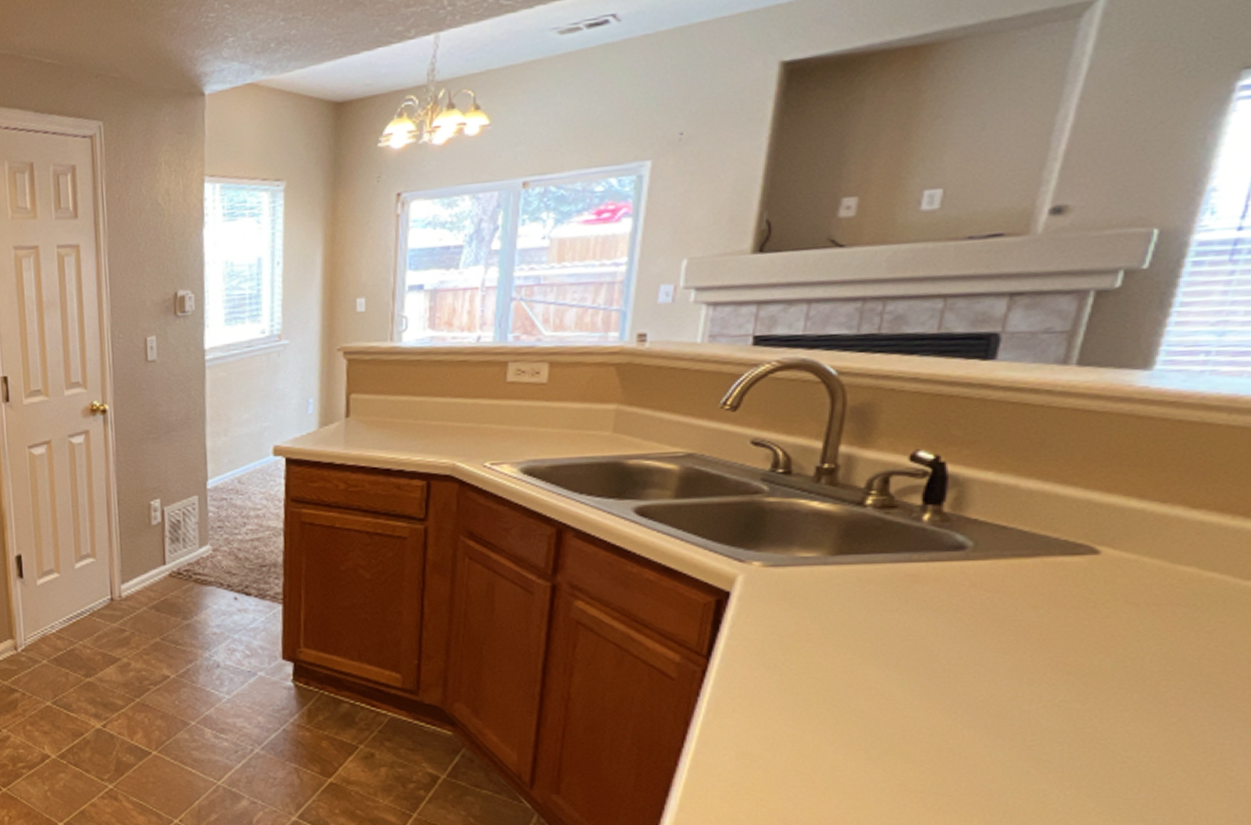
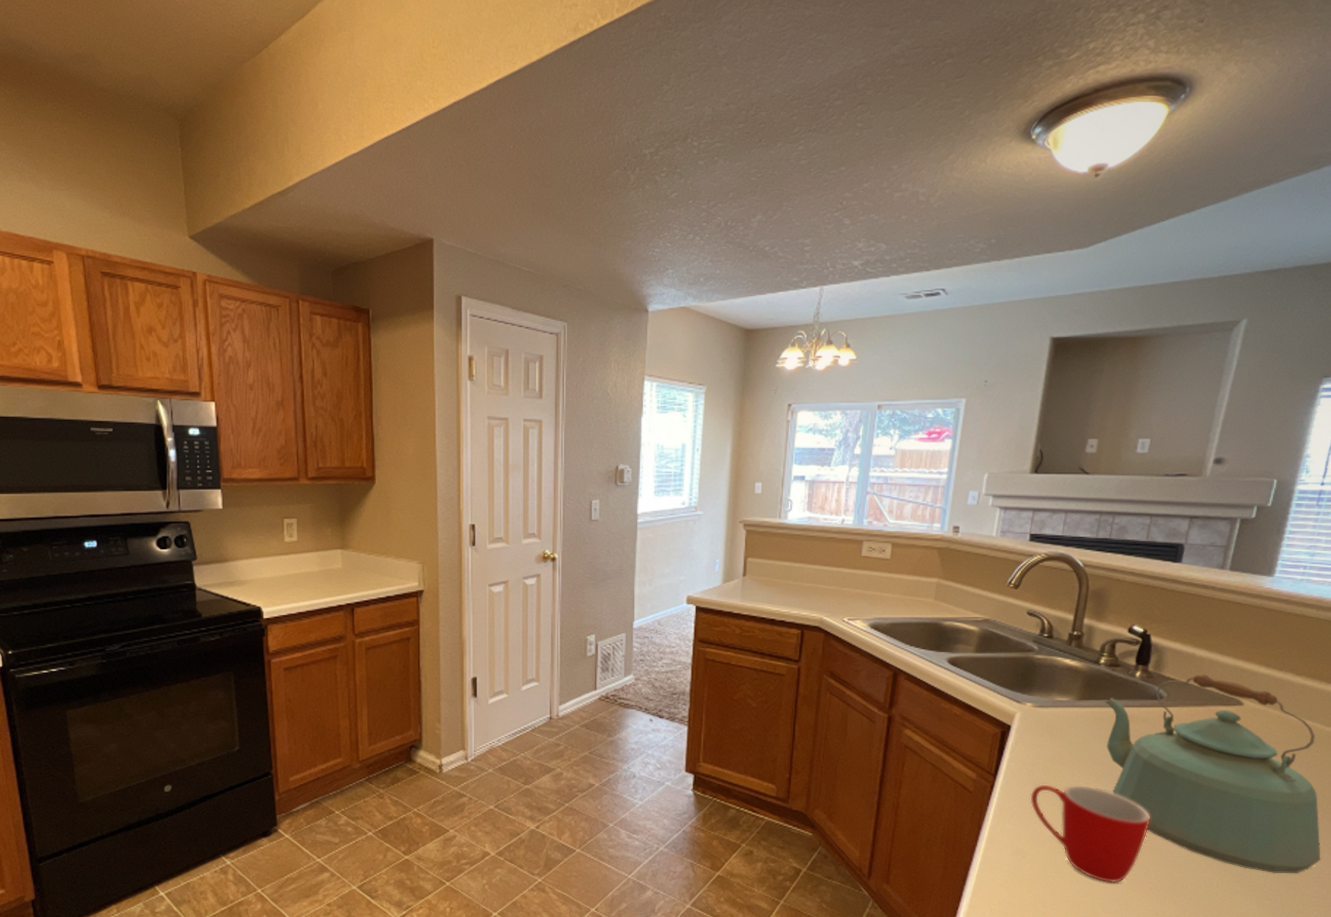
mug: none [761,667,947,797] -> present [1030,784,1150,884]
kettle: none [872,512,1233,786] -> present [1104,673,1321,874]

